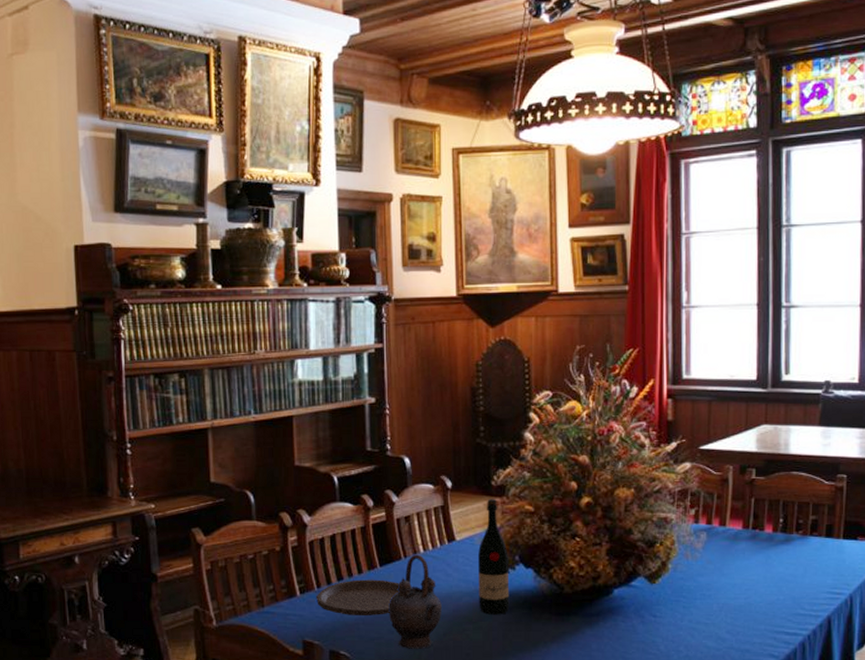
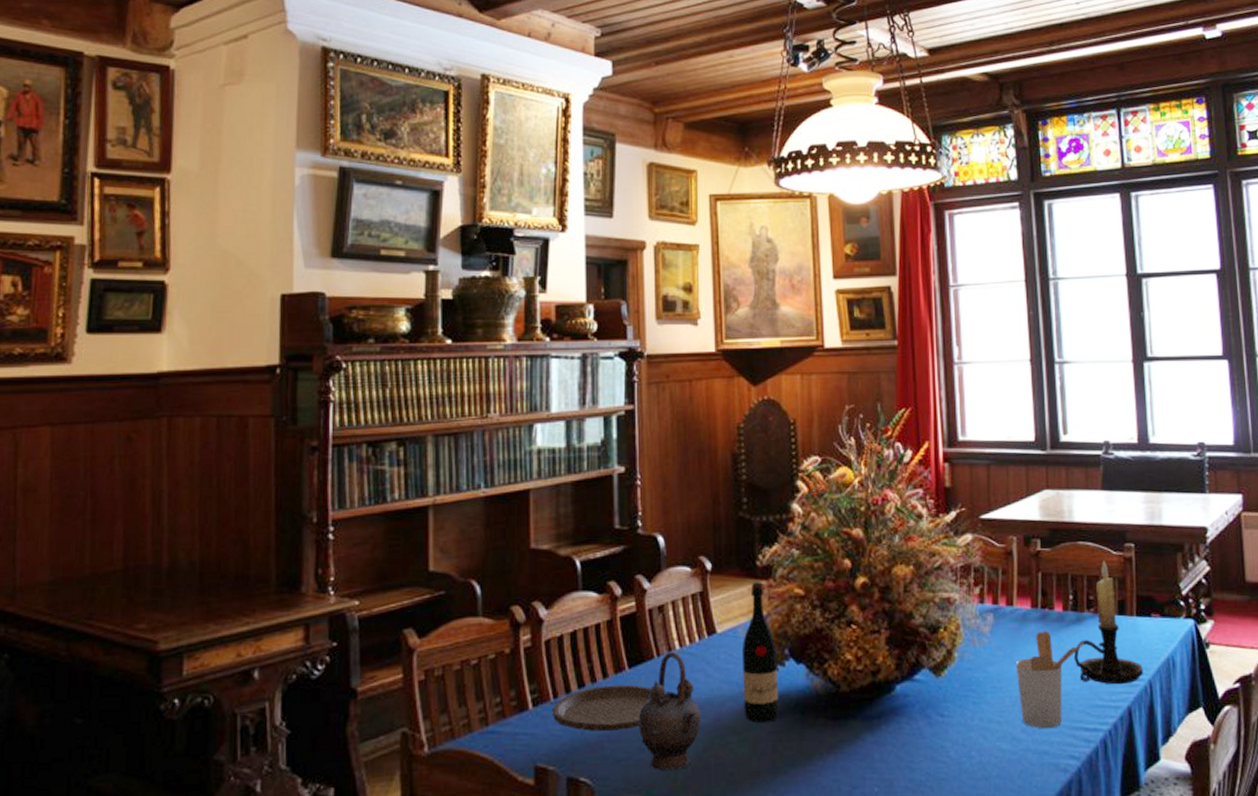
utensil holder: none [724,549,791,631] -> present [1015,631,1085,729]
candle holder: none [779,489,845,597] -> present [1073,561,1143,685]

